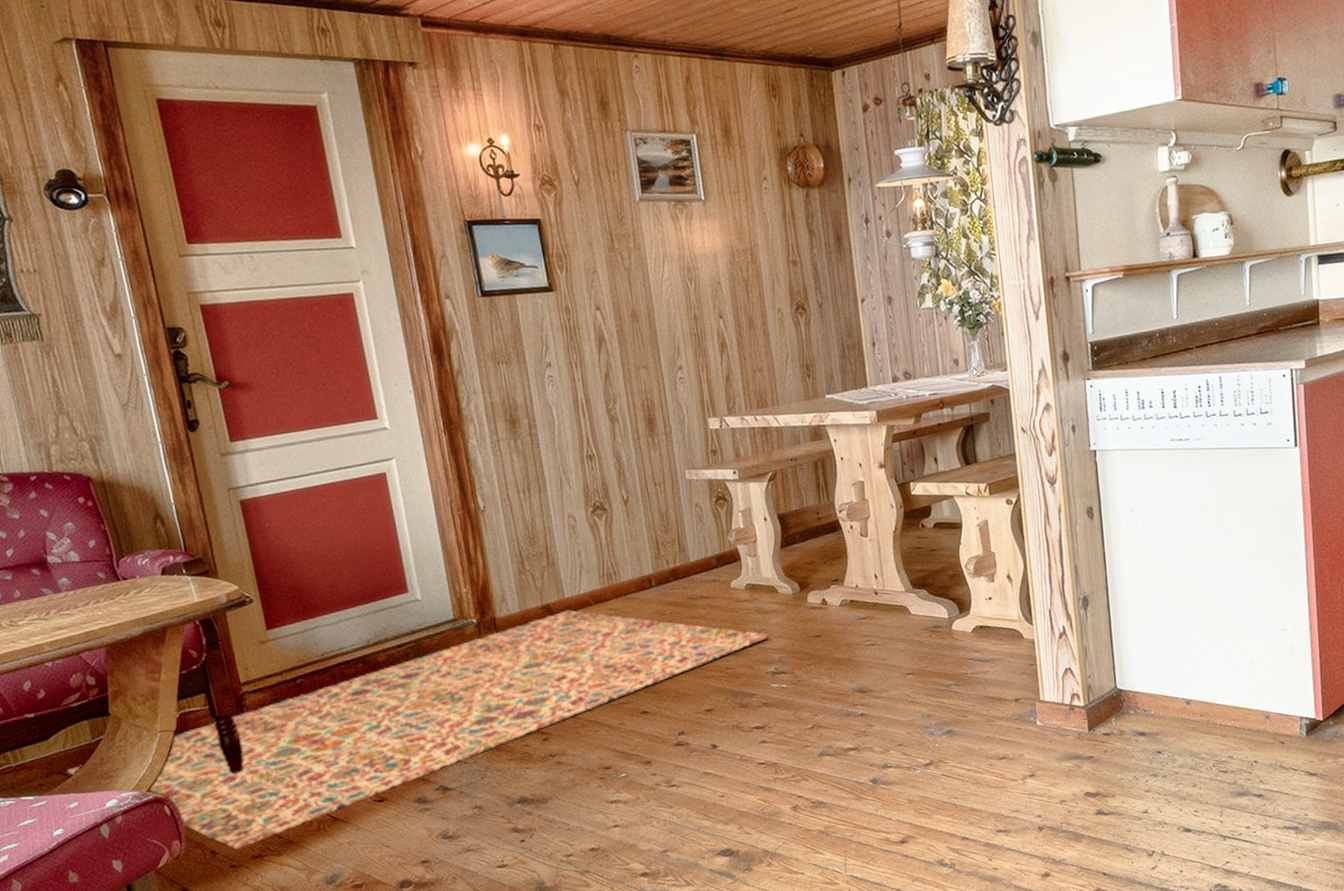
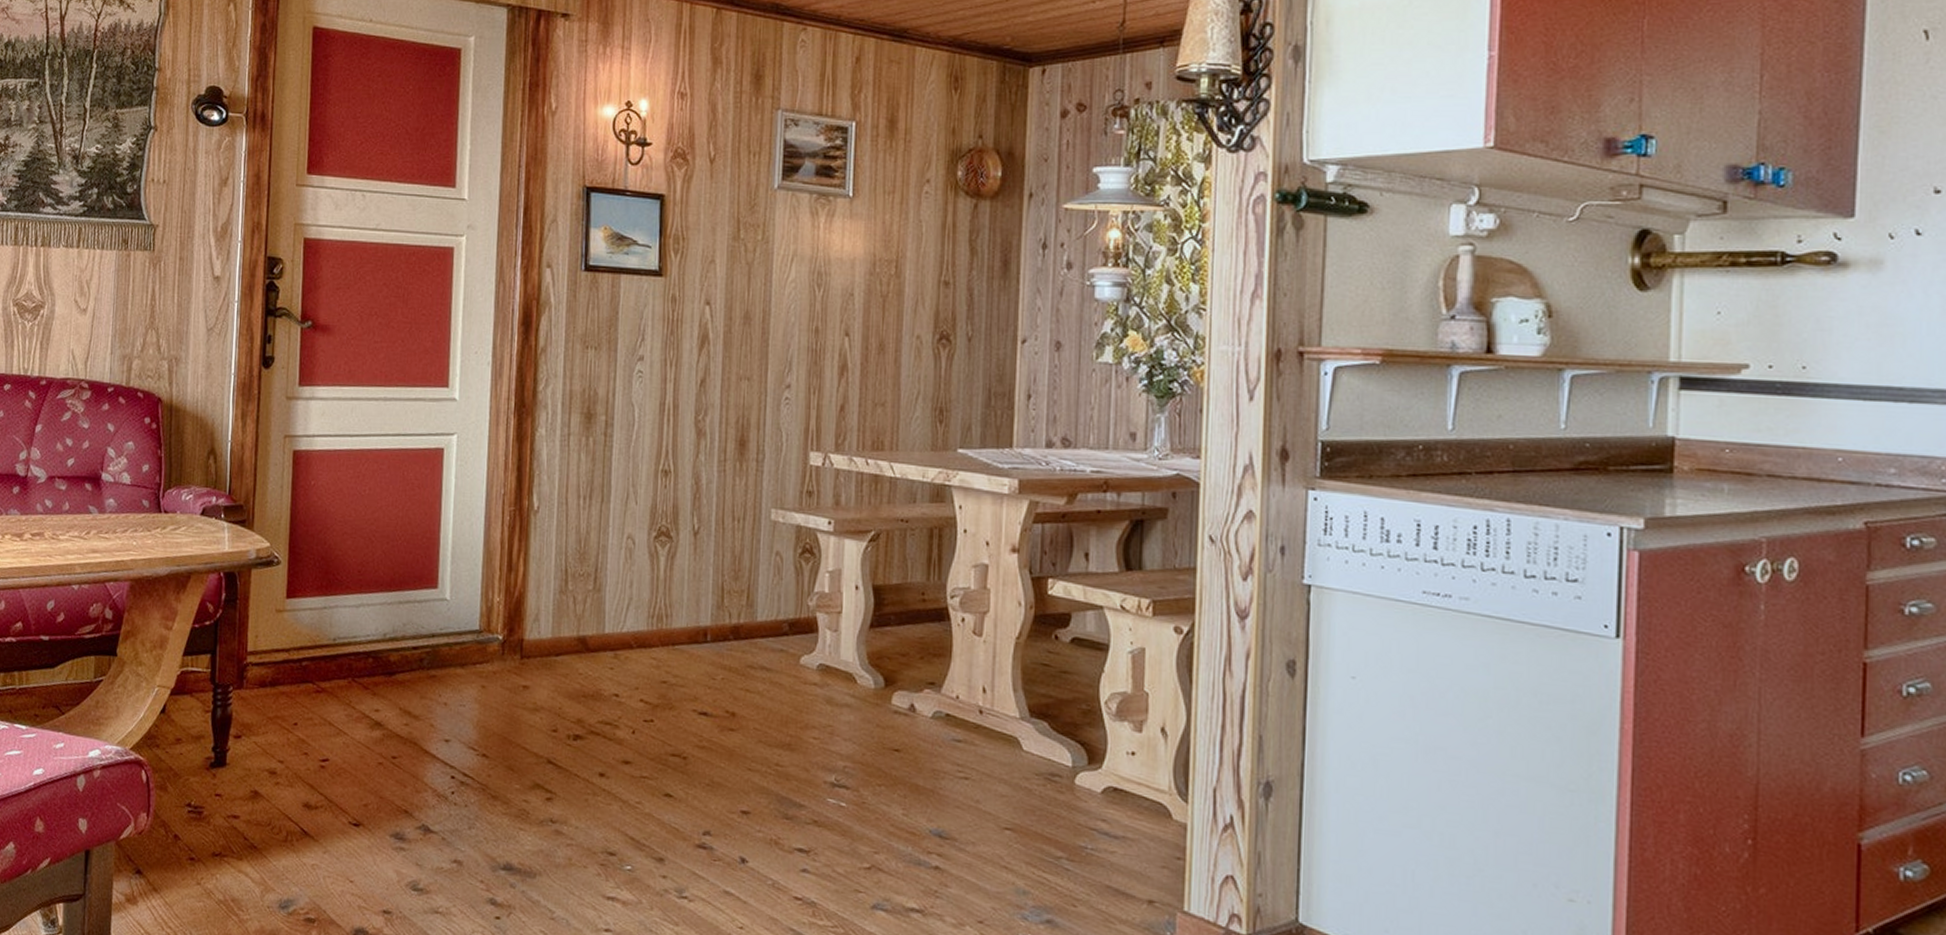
rug: present [67,609,770,850] -> none [62,648,837,841]

